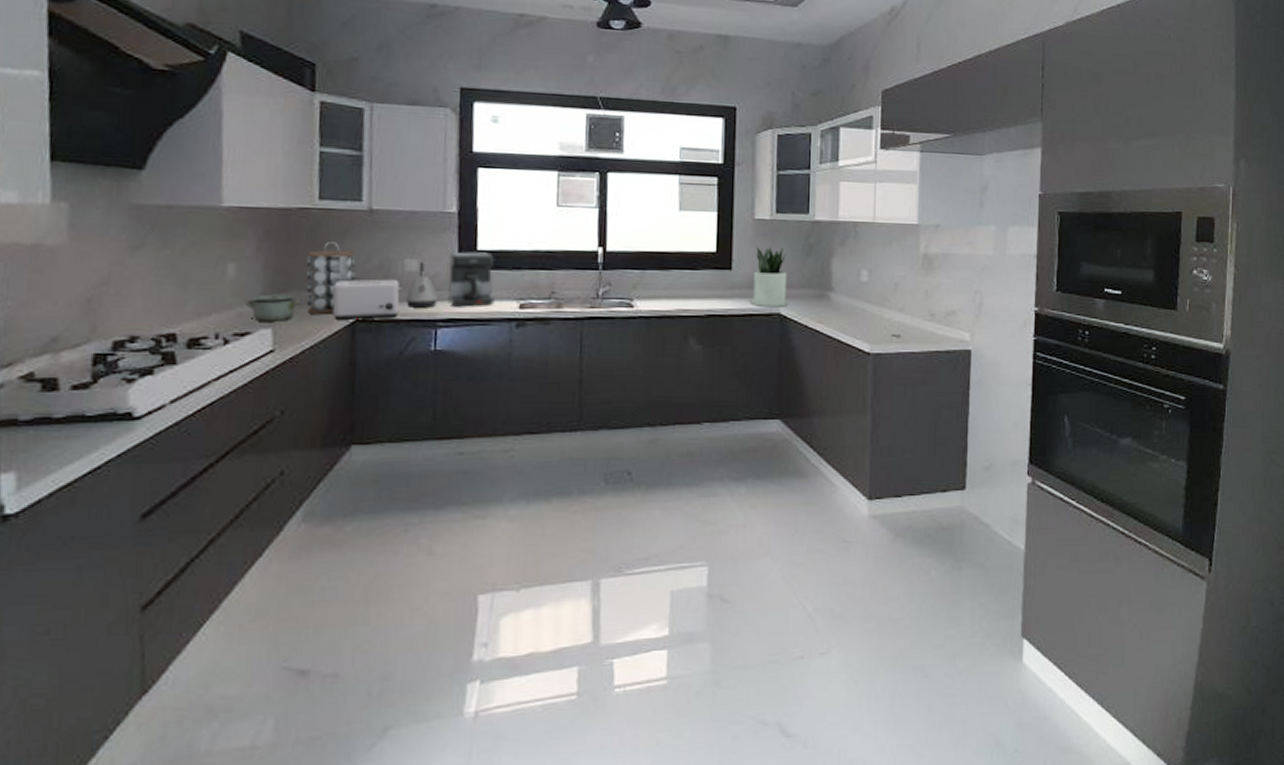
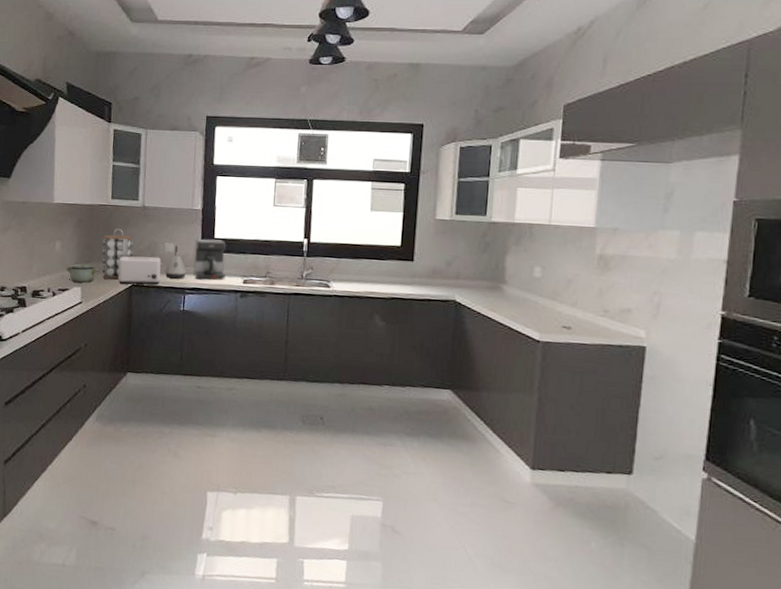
planter: present [750,247,789,308] -> none [428,243,464,296]

